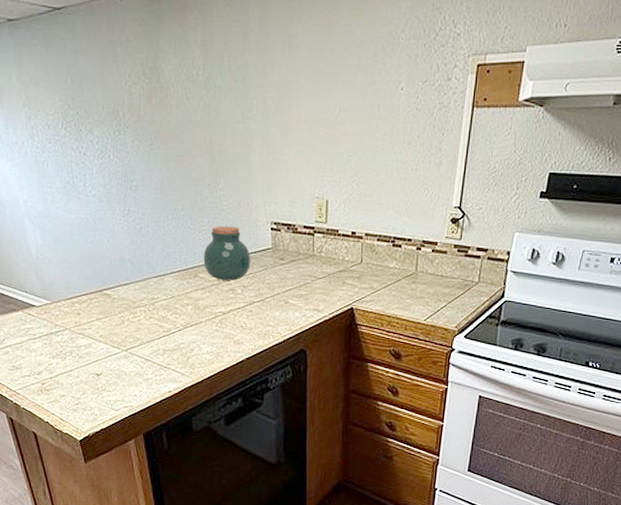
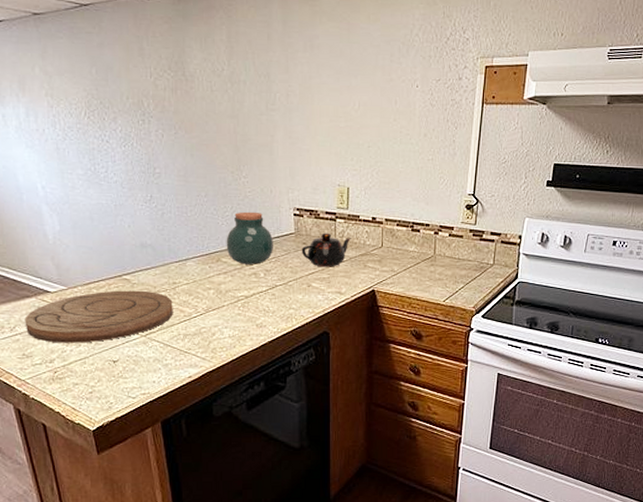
cutting board: none [13,305,153,356] -> present [24,290,173,343]
teapot: none [278,248,331,284] -> present [301,233,352,267]

